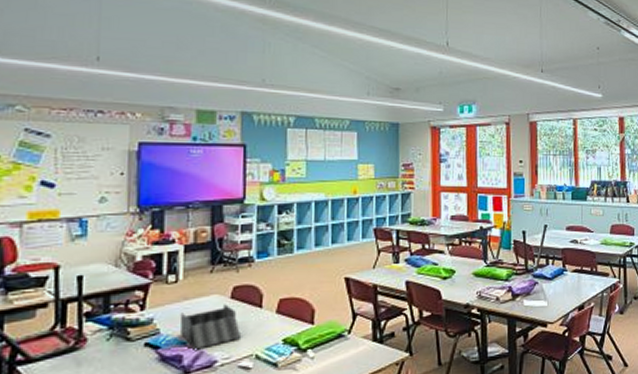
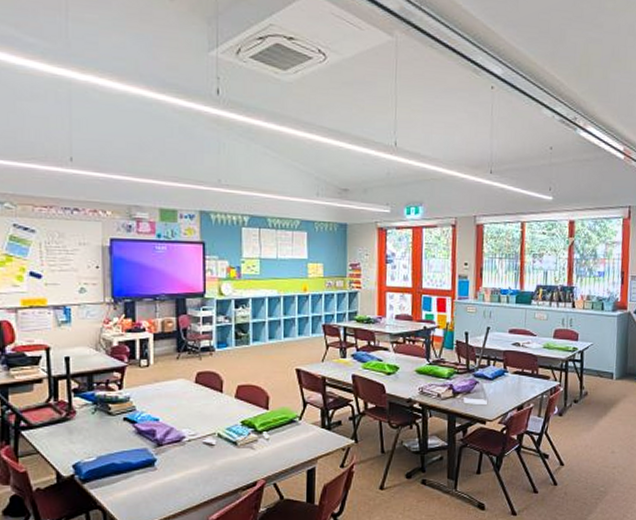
desk organizer: present [179,304,242,350] -> none [152,388,206,426]

